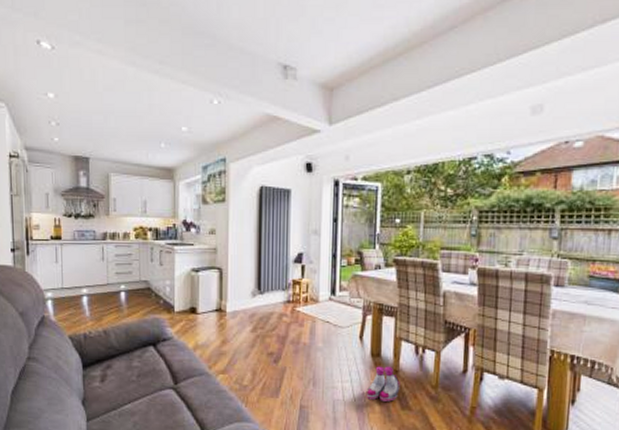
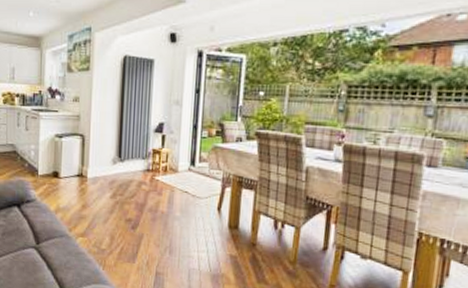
boots: present [366,366,400,402] -> none [222,238,257,274]

